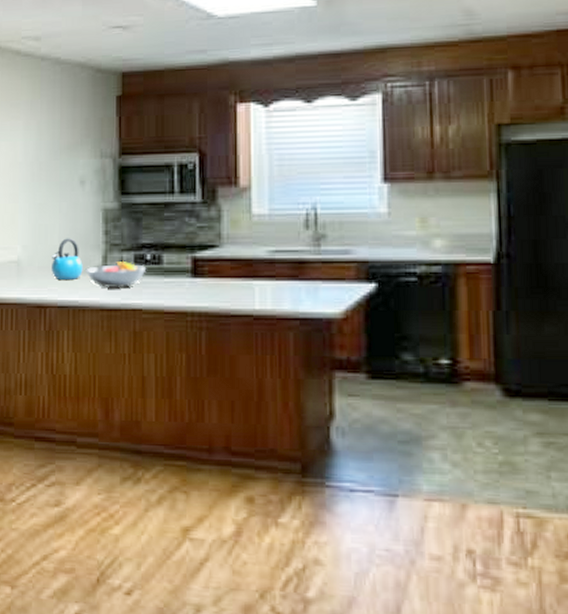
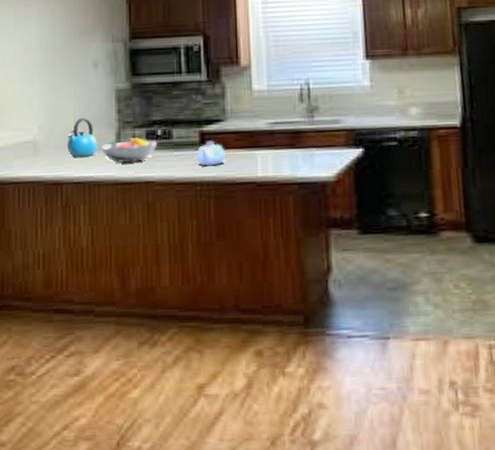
teapot: none [187,268,221,294] -> present [196,141,226,165]

